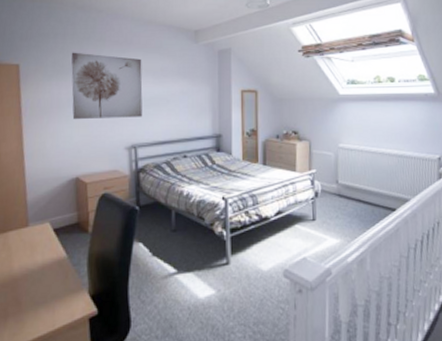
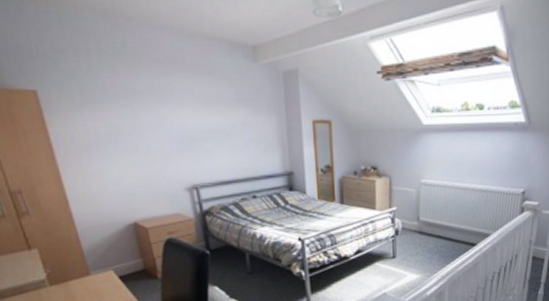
wall art: present [71,52,143,119] -> none [100,74,200,157]

